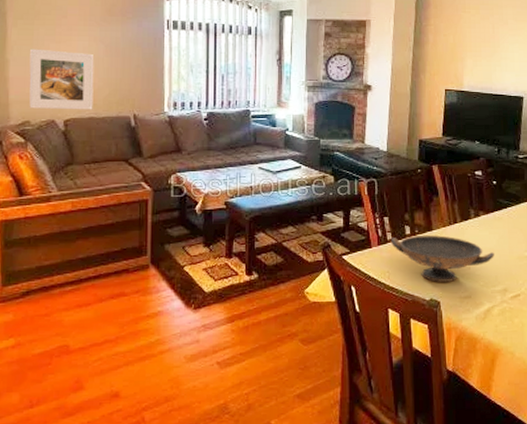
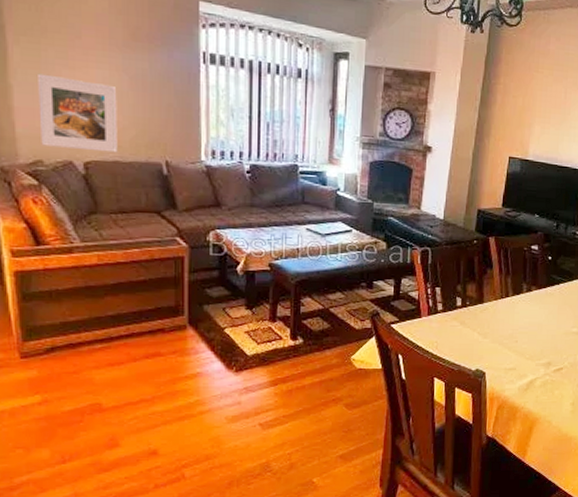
decorative bowl: present [390,235,494,282] -> none [440,308,542,354]

